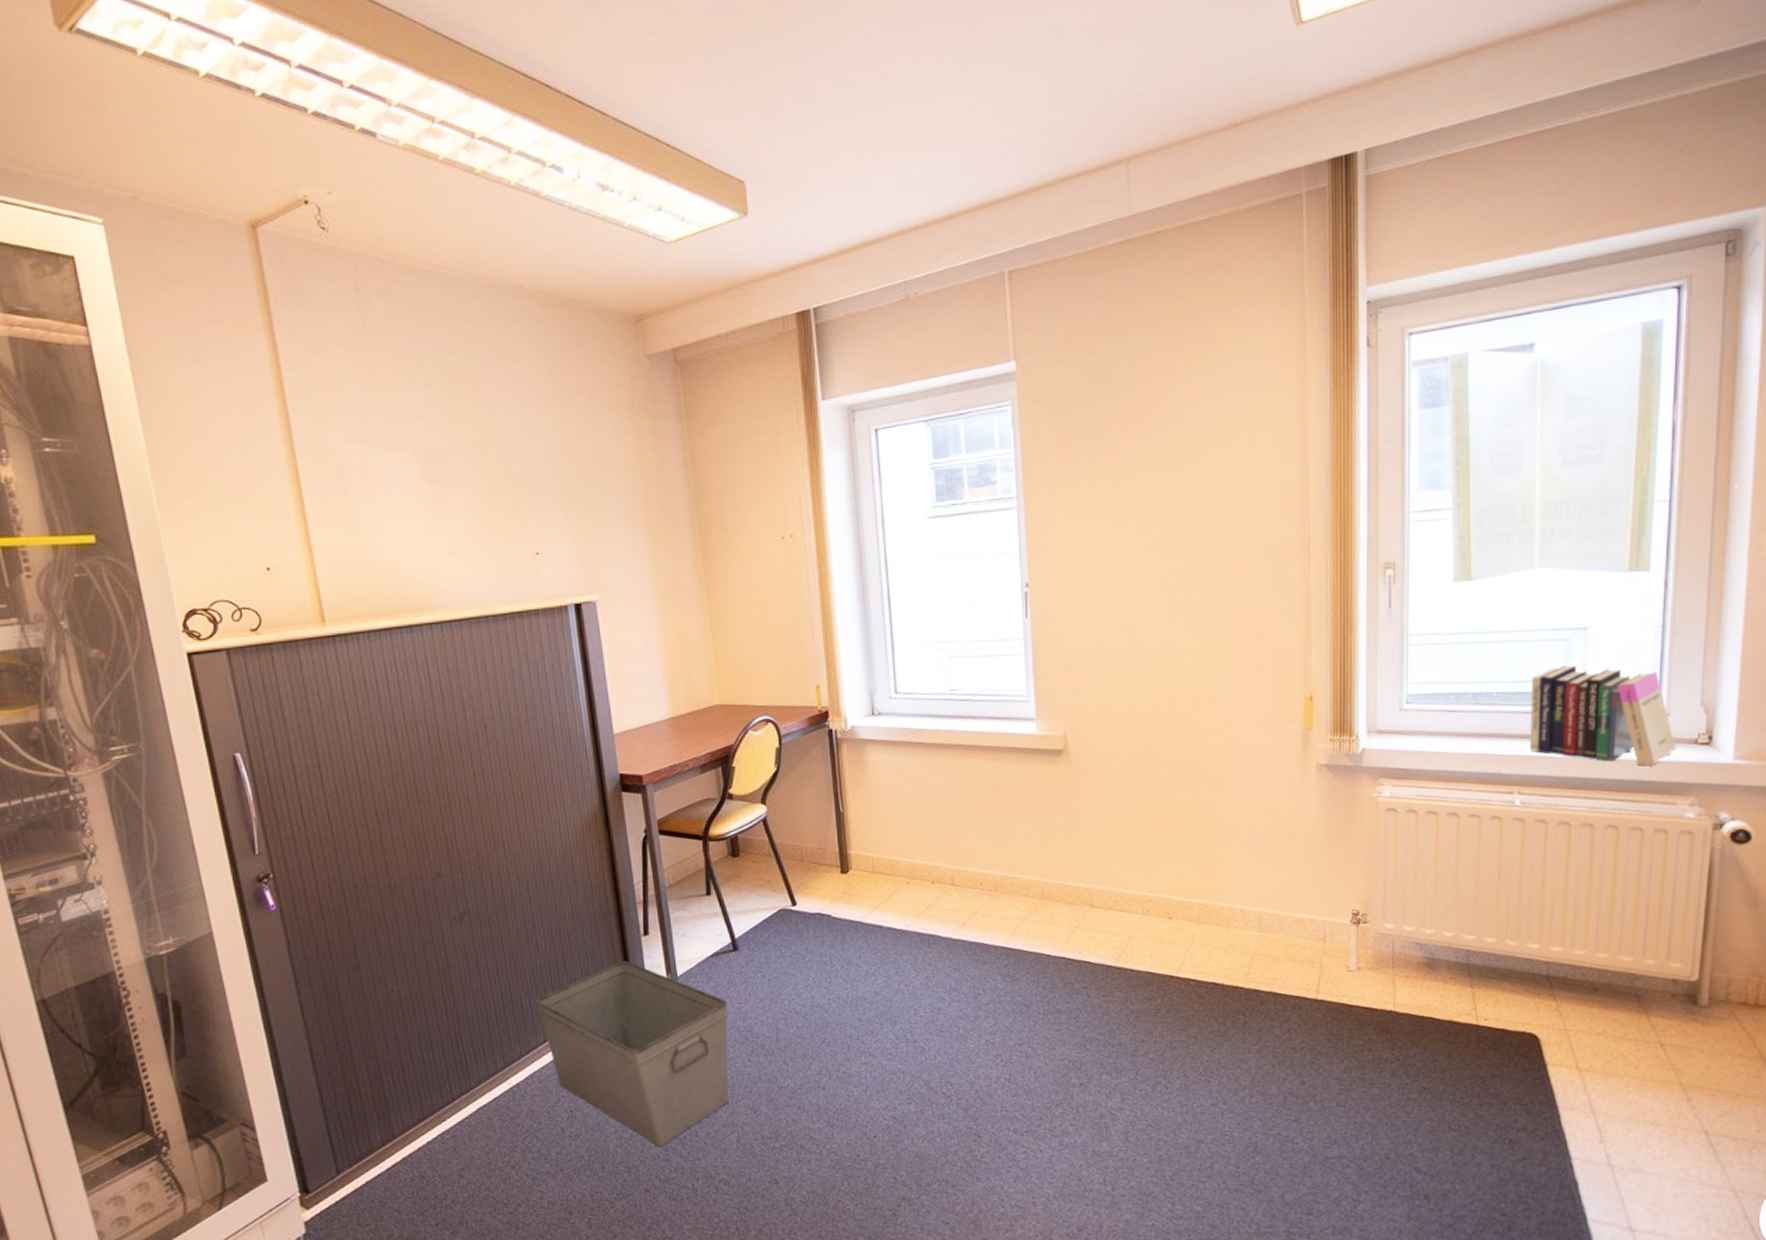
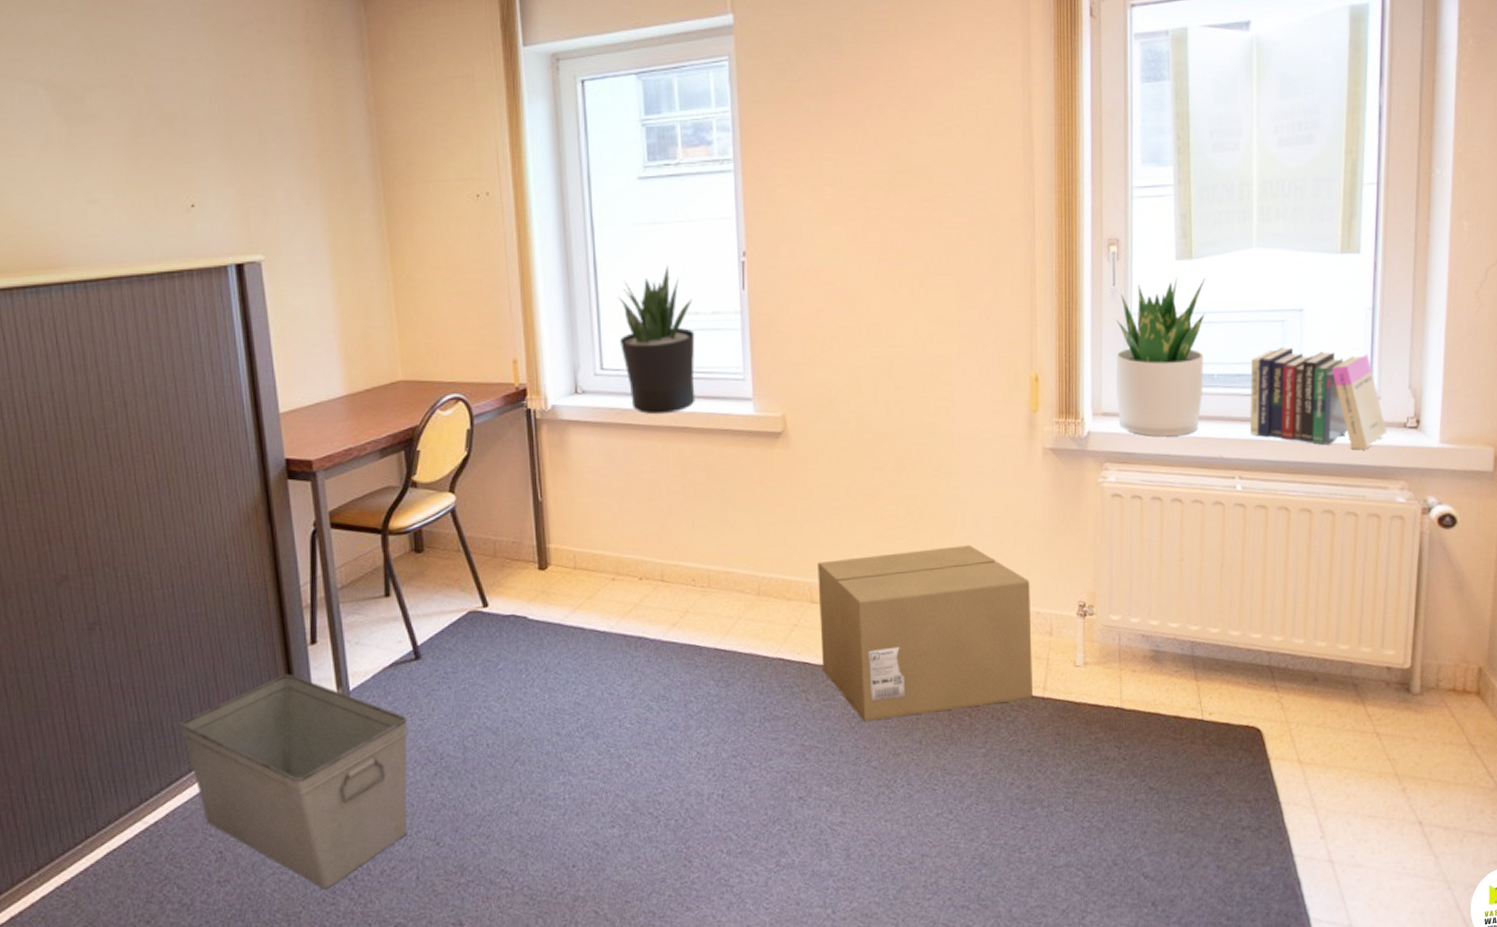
planter: none [911,598,982,734] -> present [619,266,695,415]
box: none [1097,855,1306,1017] -> present [817,545,1033,722]
planter: none [1392,599,1485,754] -> present [1116,277,1206,437]

